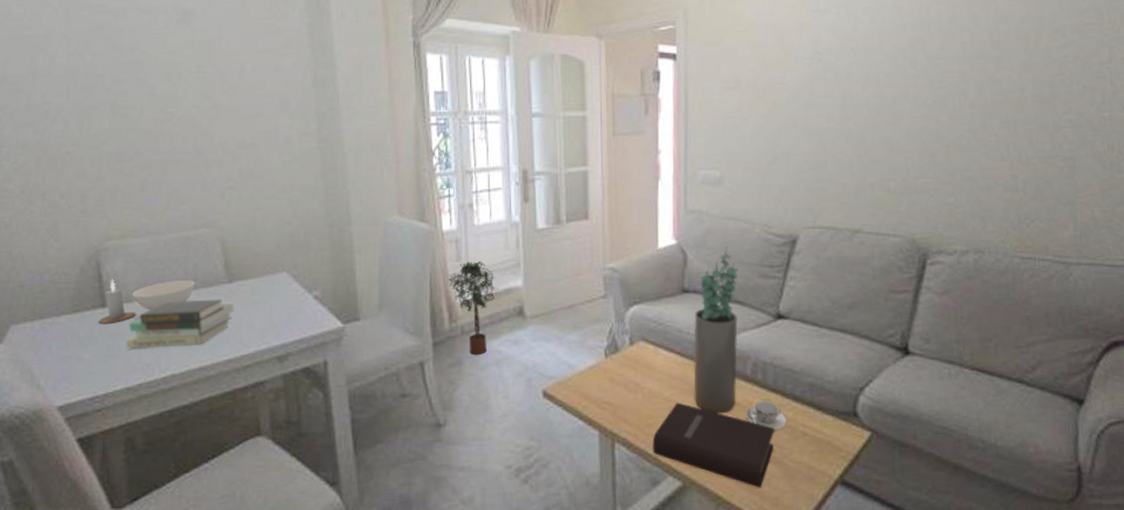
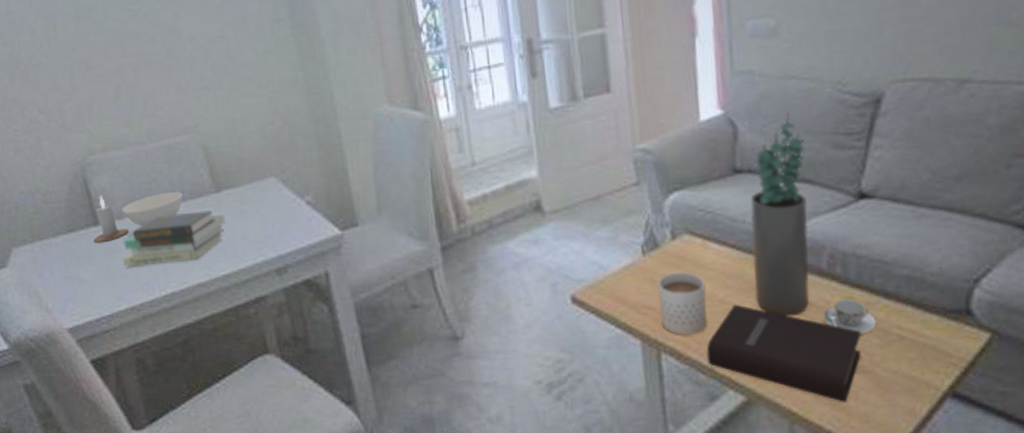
potted tree: present [448,261,498,355] -> none [452,151,510,258]
mug: none [616,373,655,428] -> present [657,271,707,336]

